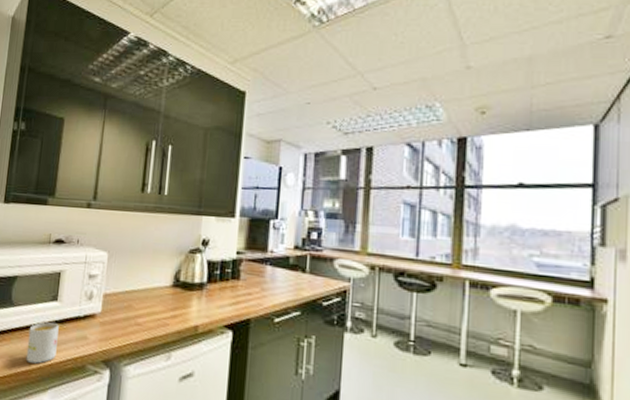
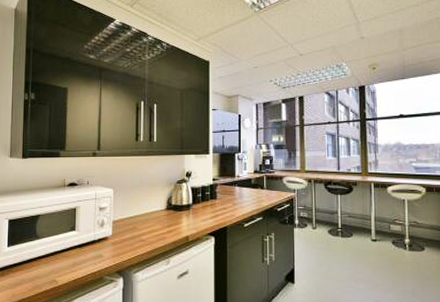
mug: present [26,322,59,364] -> none [53,248,78,281]

